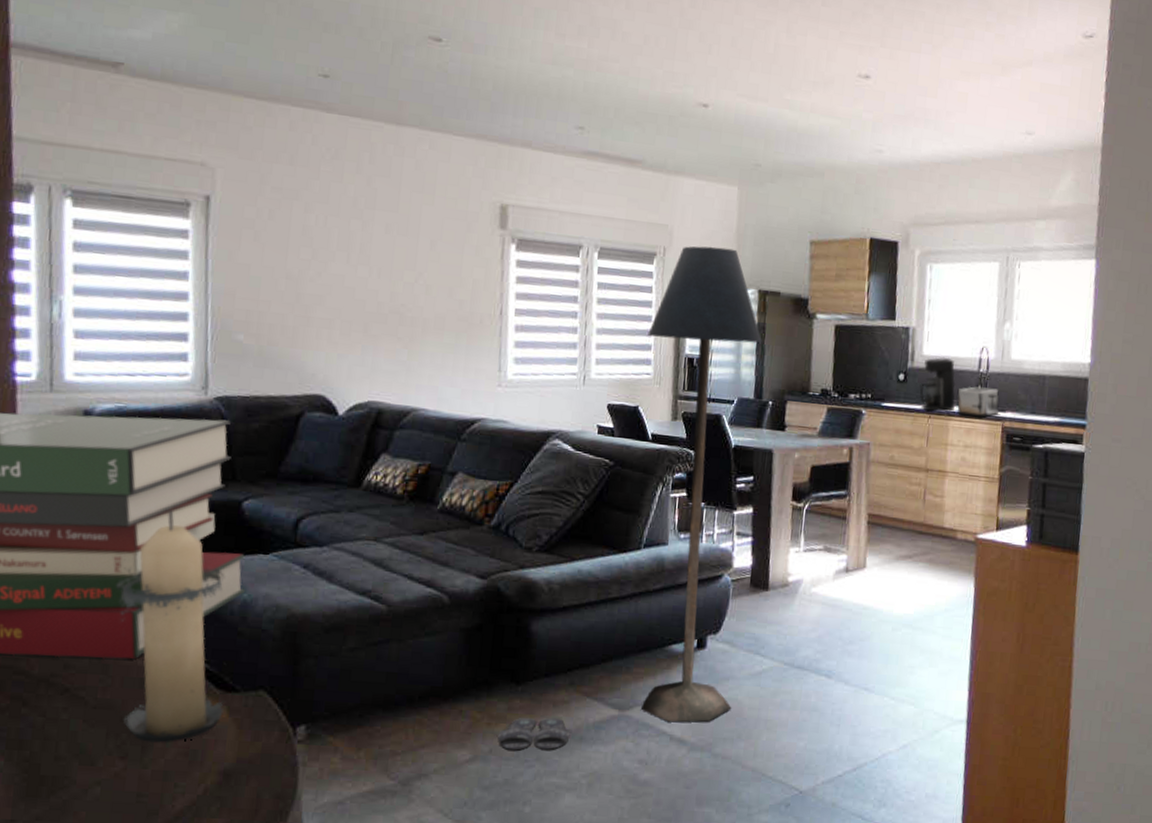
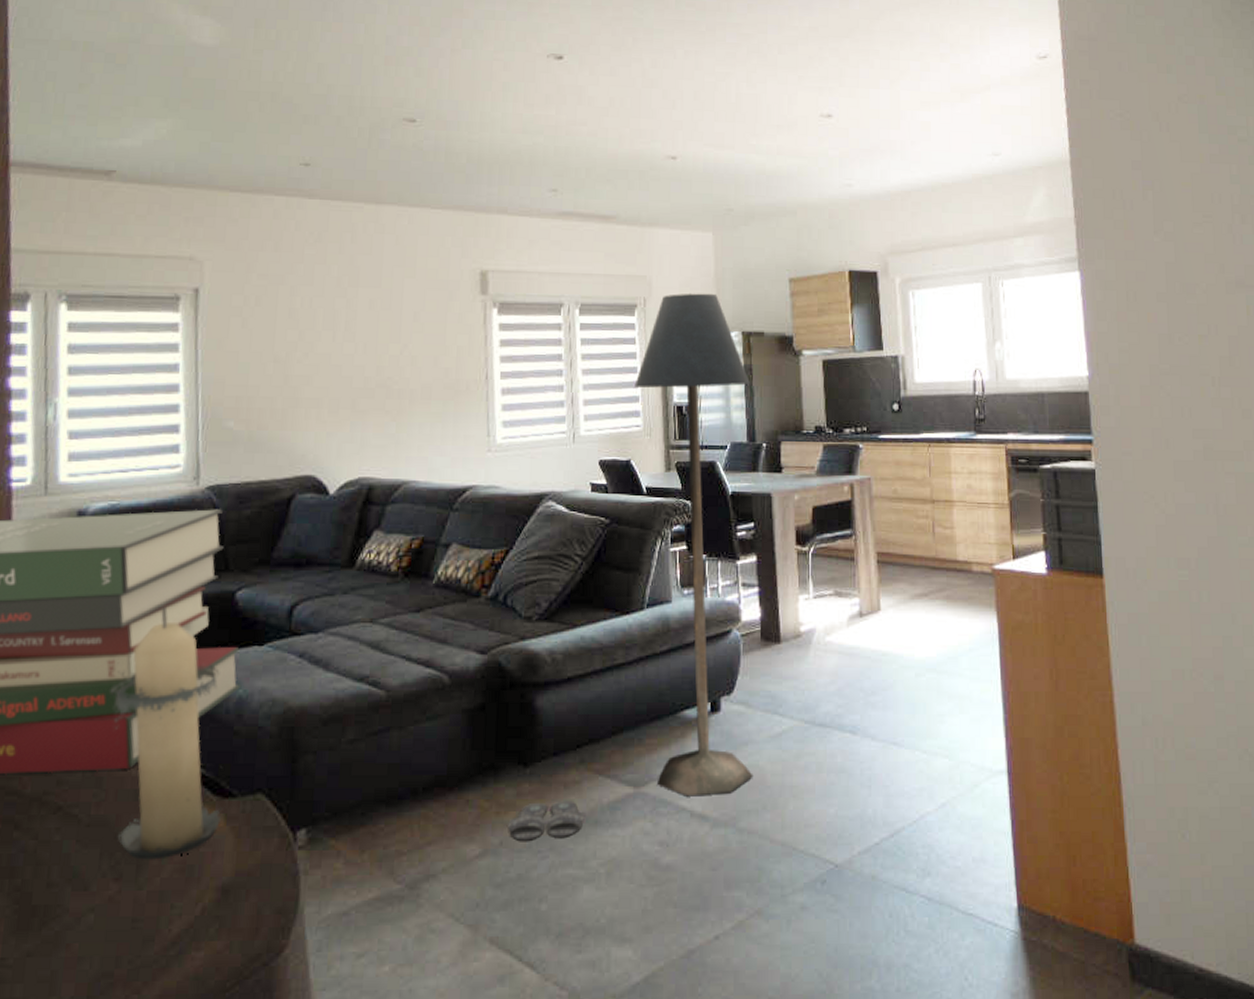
coffee maker: present [919,357,956,412] -> none [915,382,955,440]
toaster: present [957,386,1000,418] -> none [955,410,1001,441]

